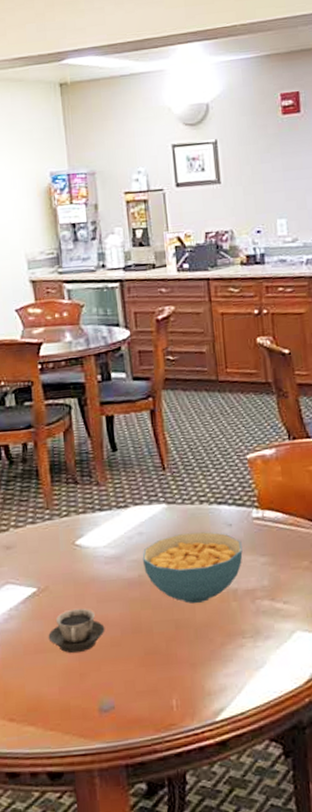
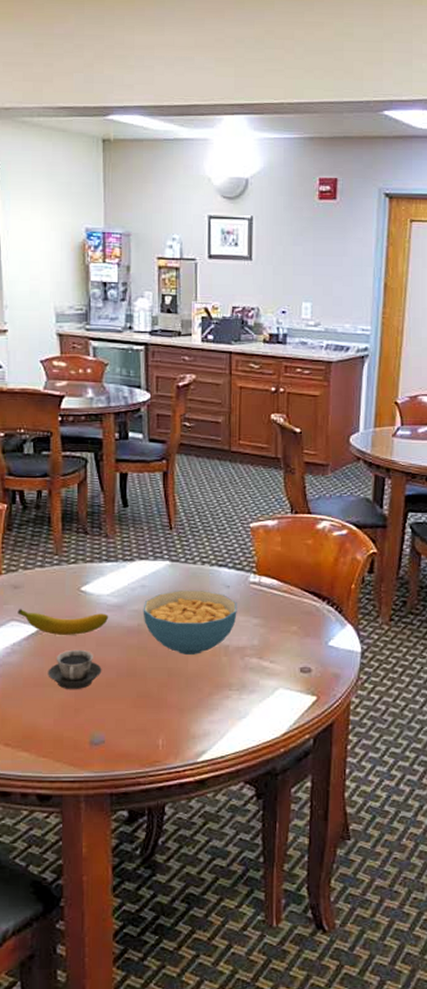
banana: none [12,567,108,595] -> present [17,608,109,635]

